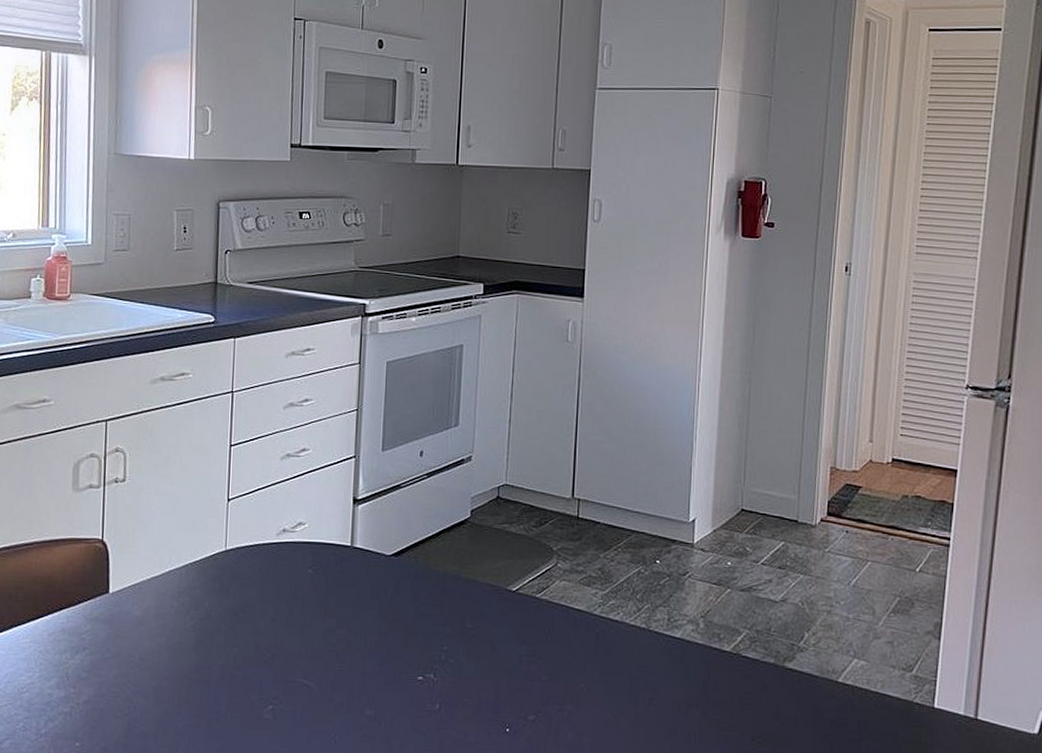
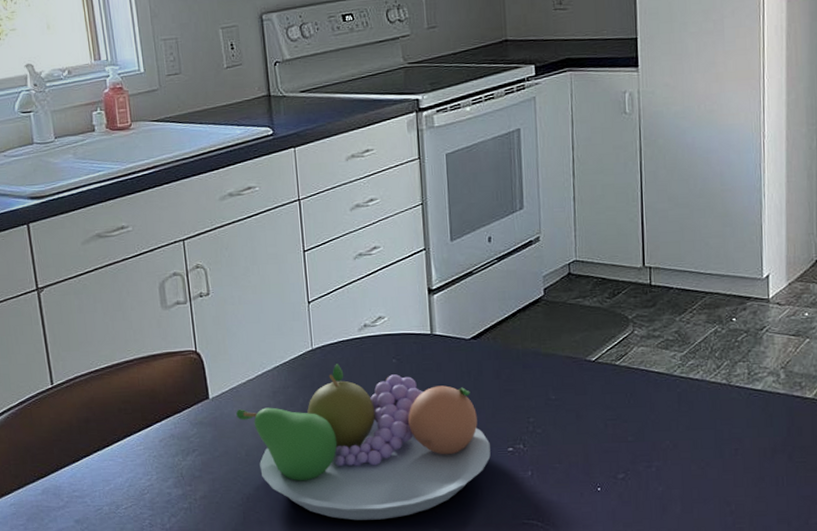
fruit bowl: none [136,568,400,744] -> present [236,364,491,521]

